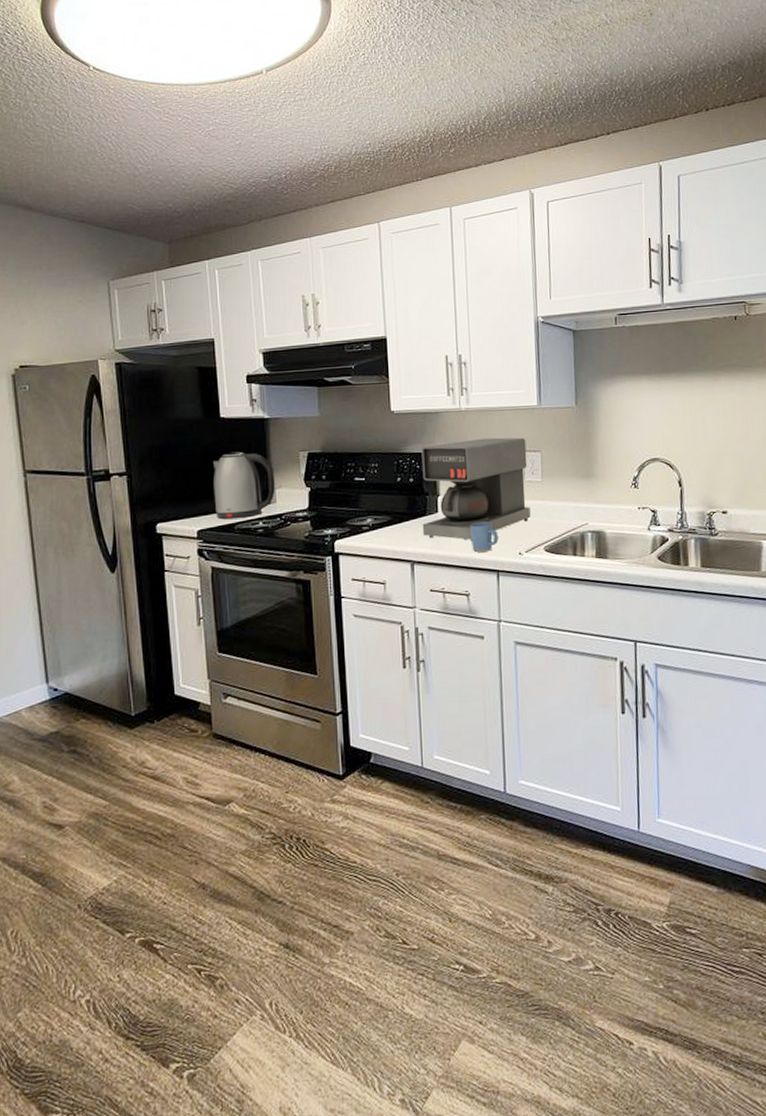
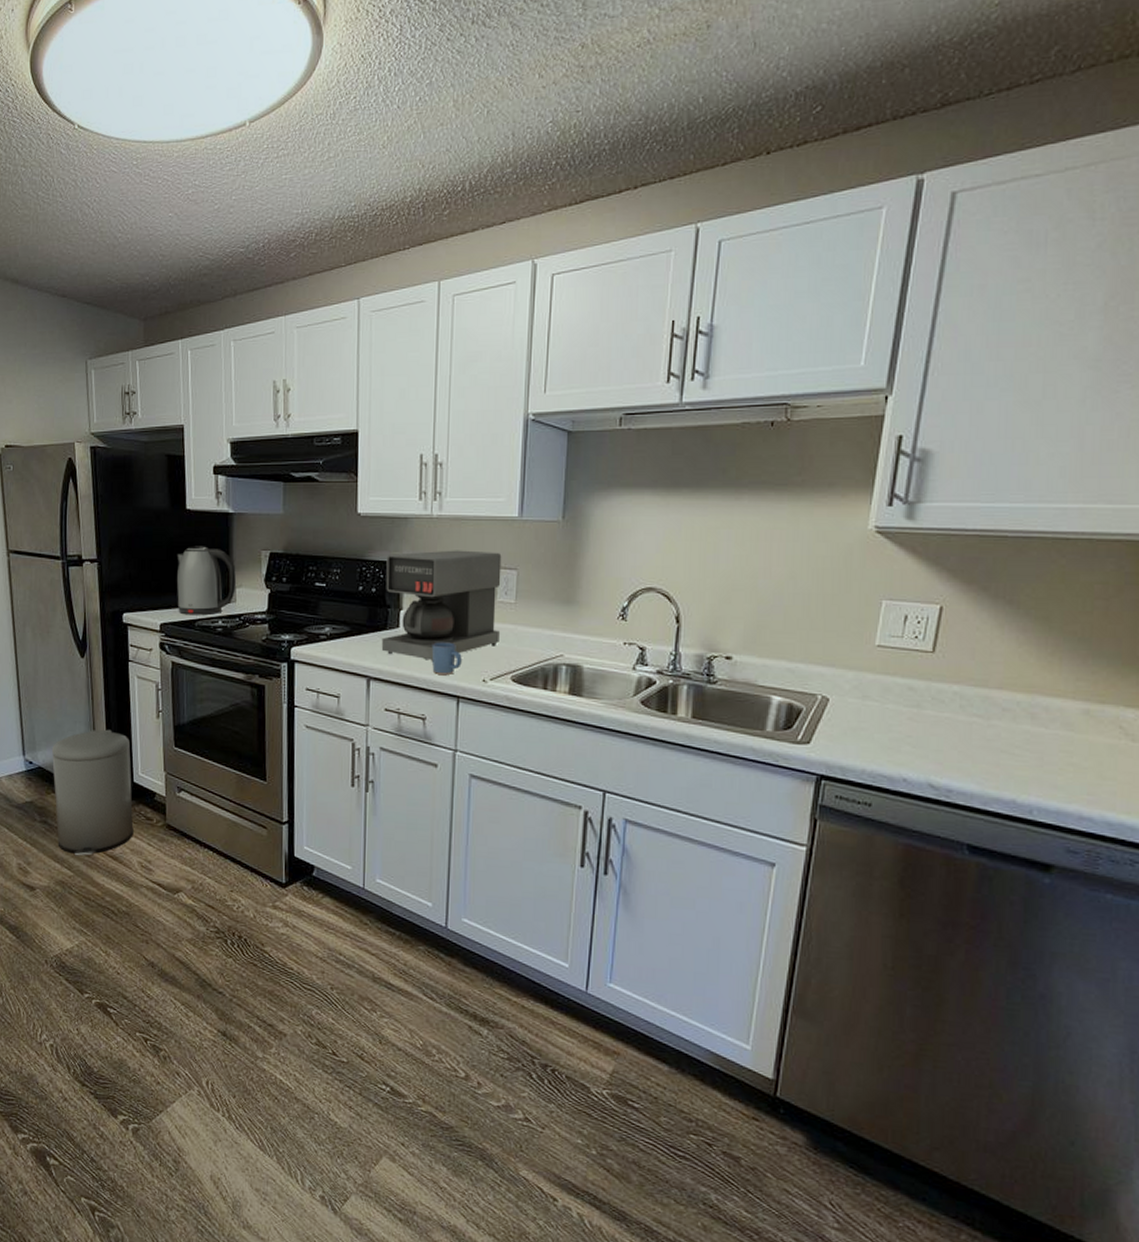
pedal bin: none [79,643,177,783] -> present [51,729,134,857]

